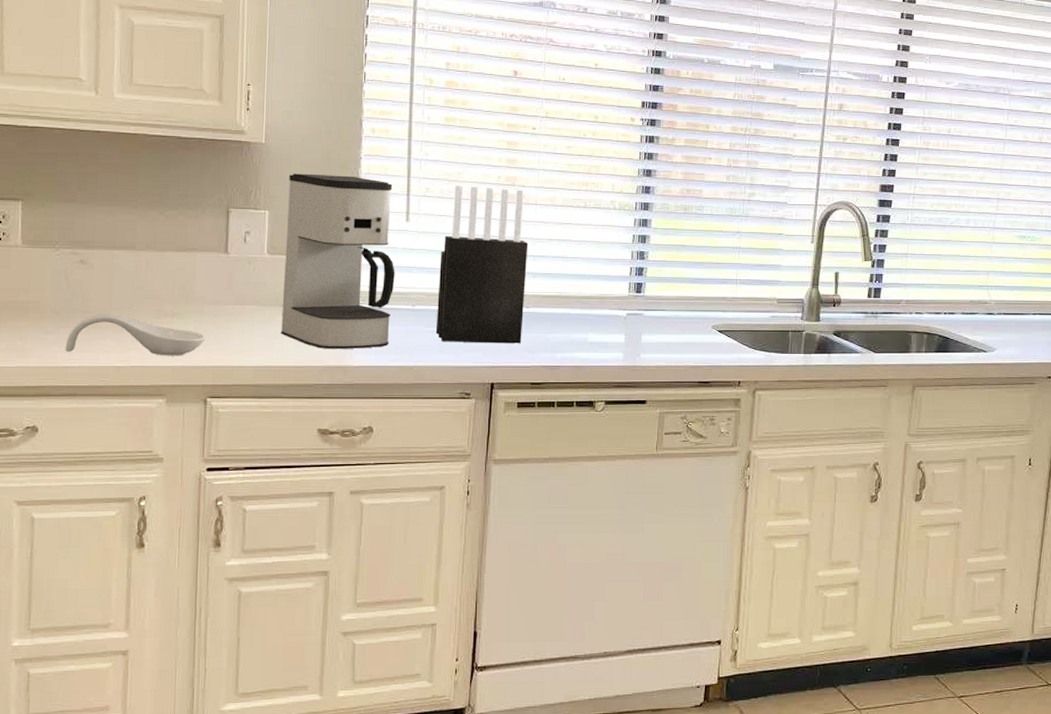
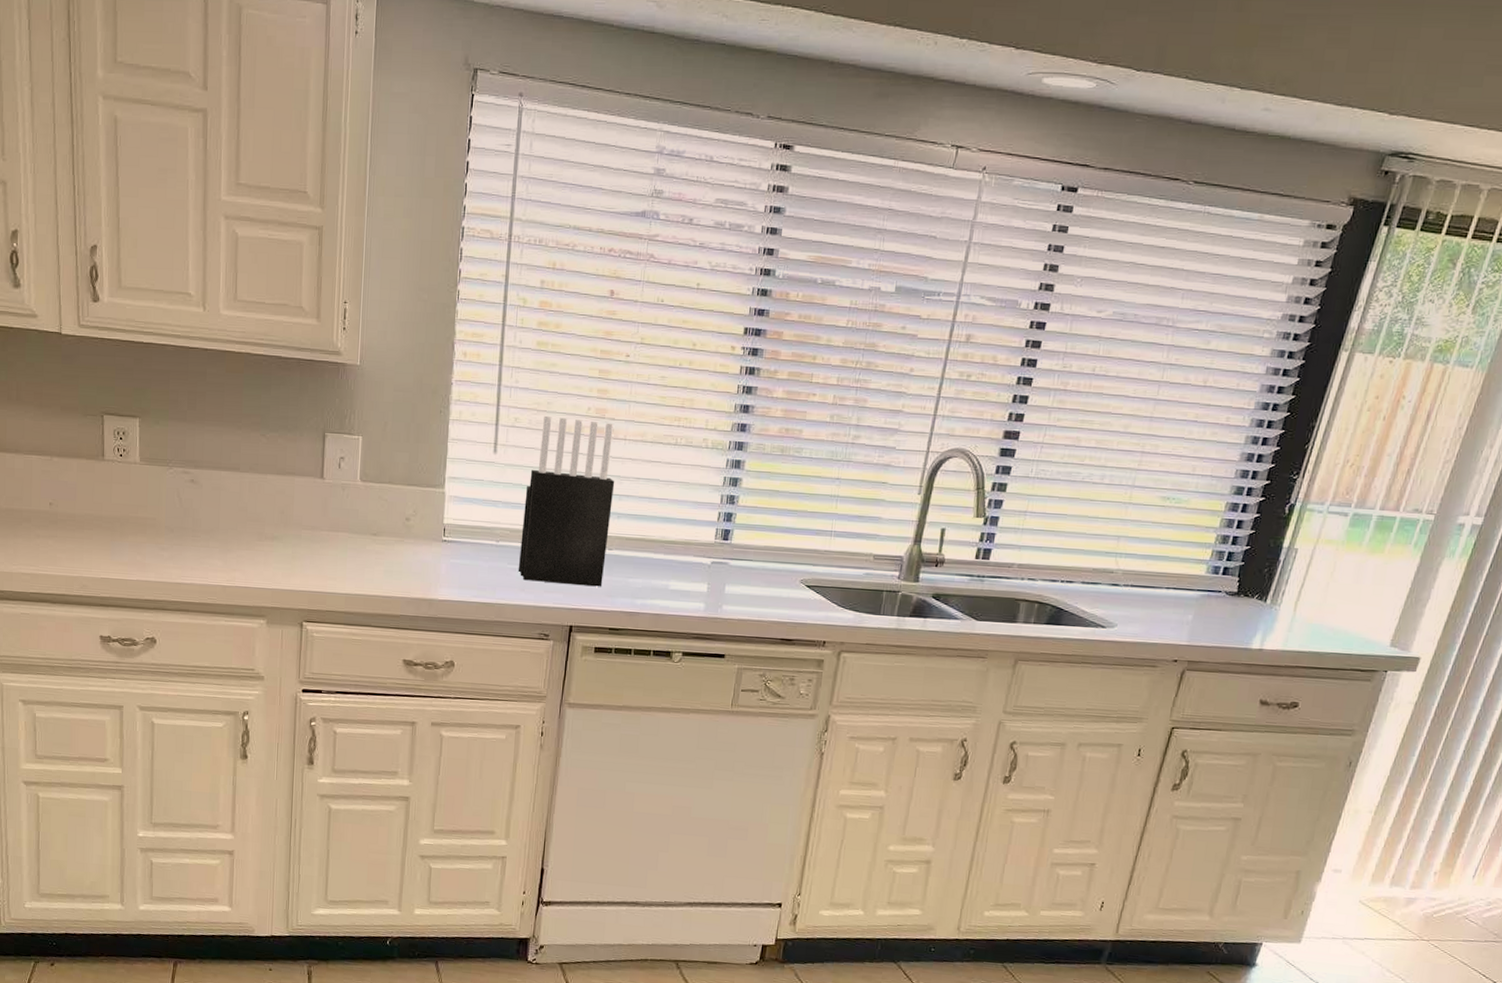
spoon rest: present [65,314,205,356] -> none [178,533,302,579]
coffee maker: present [281,173,395,349] -> none [371,398,482,583]

